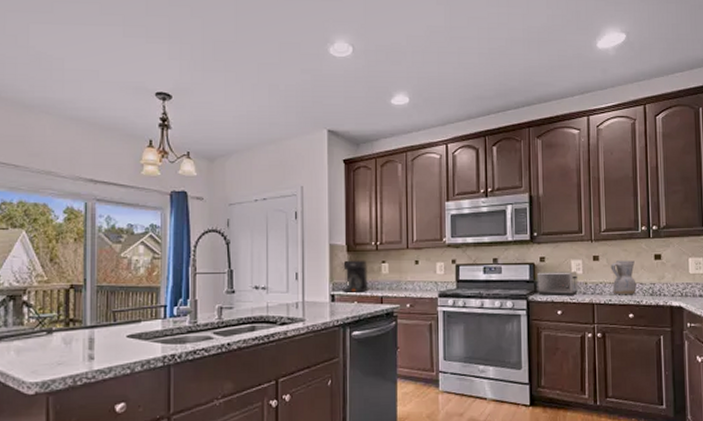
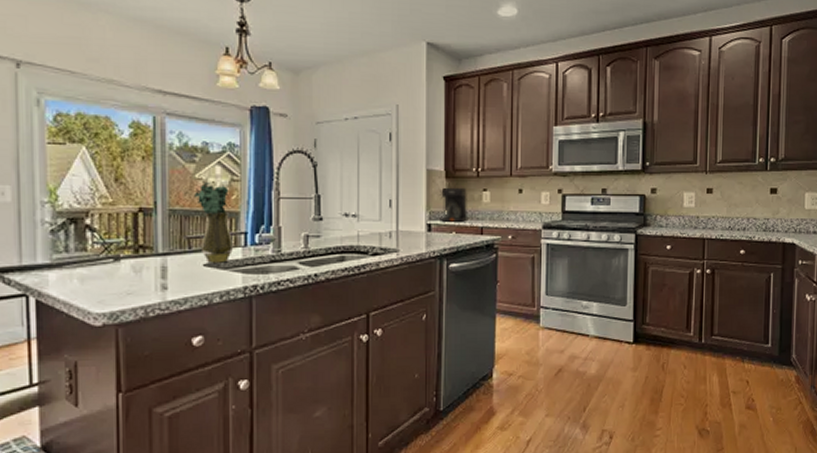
vase: none [120,258,155,334] -> present [195,180,234,263]
toaster: present [537,270,578,296] -> none [647,203,689,230]
ceramic pitcher: present [610,260,637,295] -> none [724,194,750,230]

